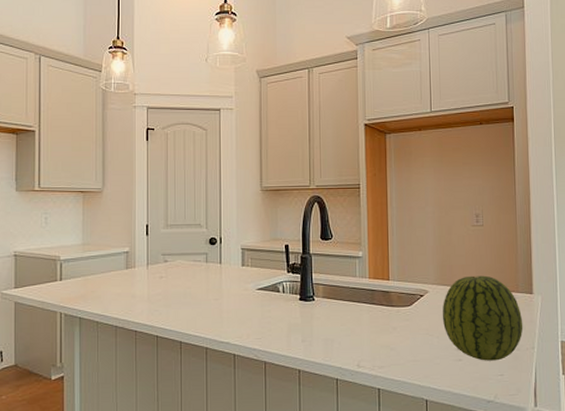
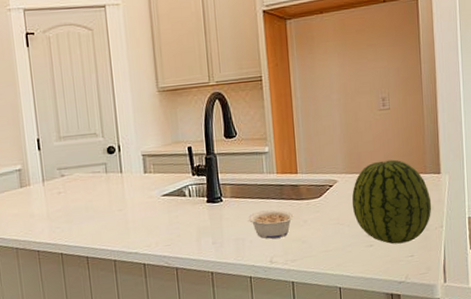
legume: none [338,313,383,342] -> present [248,209,294,239]

